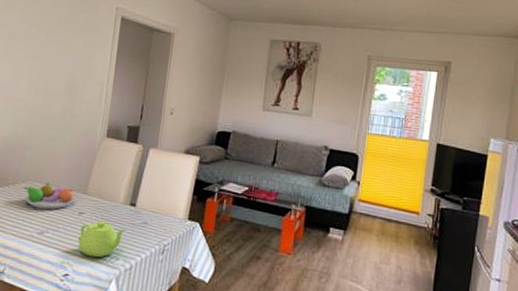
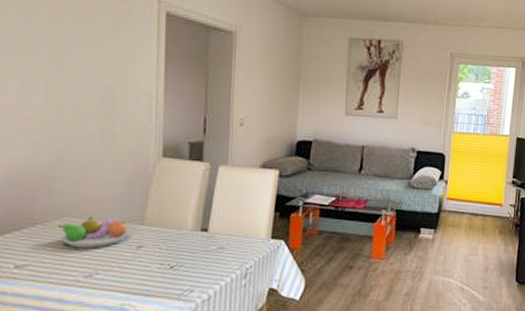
teapot: present [78,220,126,258] -> none [139,252,198,294]

